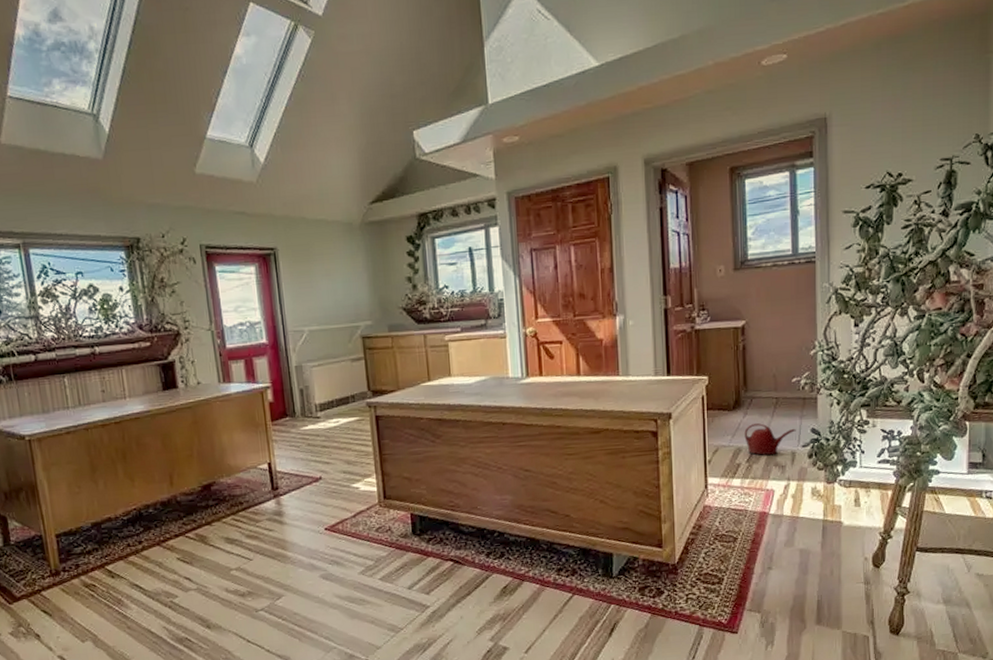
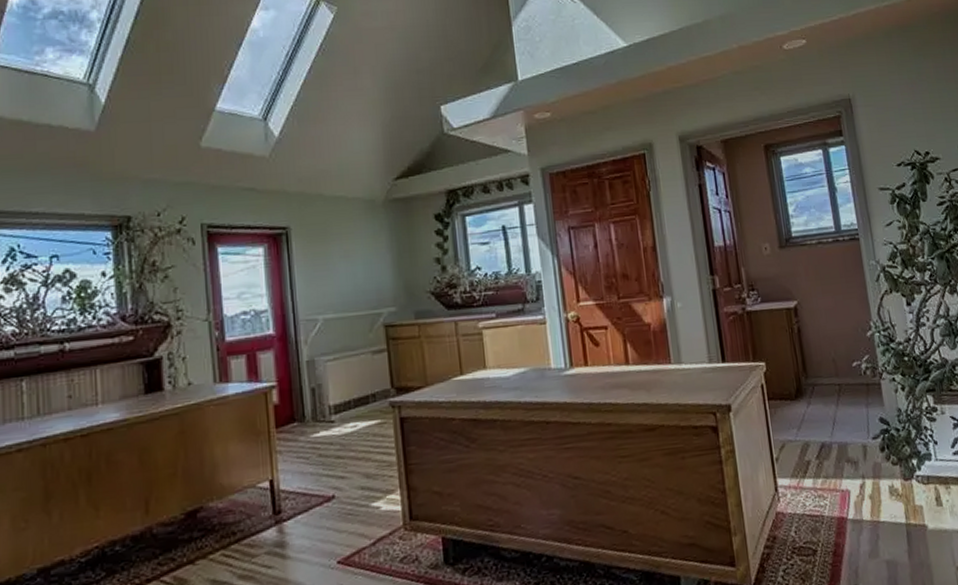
watering can: present [744,423,796,455] -> none [810,413,864,450]

